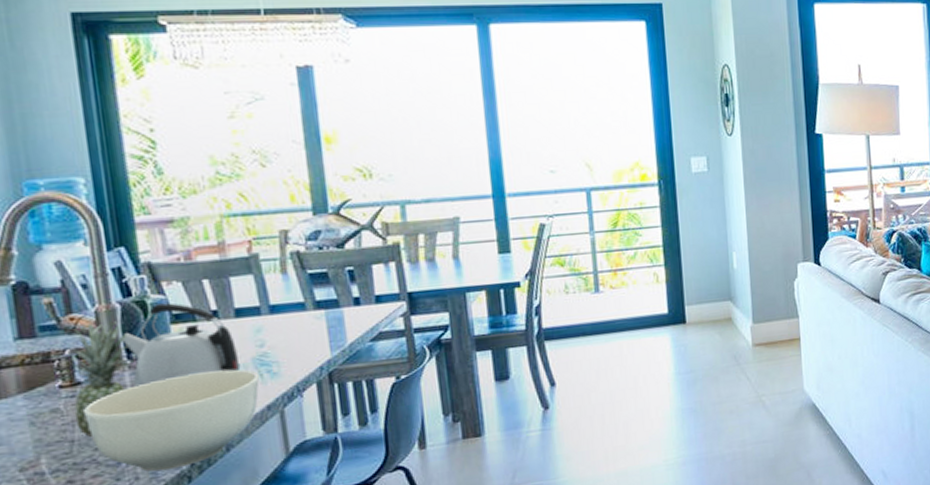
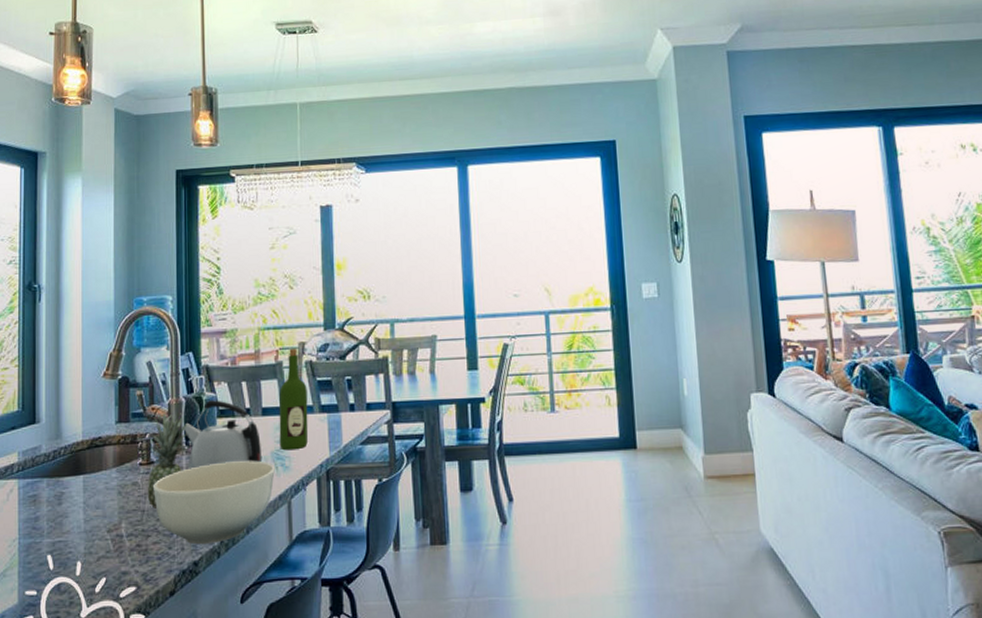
wine bottle: none [257,237,301,355] -> present [279,348,309,451]

